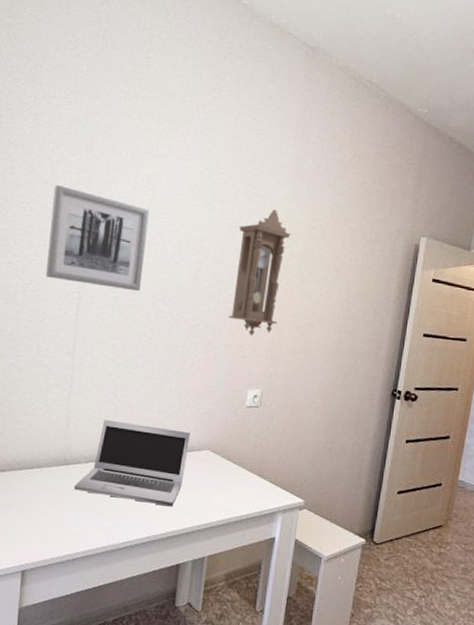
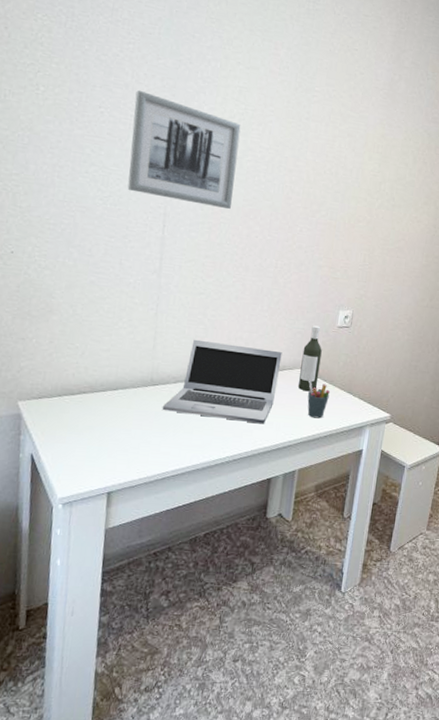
bottle: none [207,405,231,474] -> present [298,325,322,392]
pen holder: none [216,462,239,503] -> present [307,380,330,419]
pendulum clock: present [229,209,291,336] -> none [321,132,384,259]

